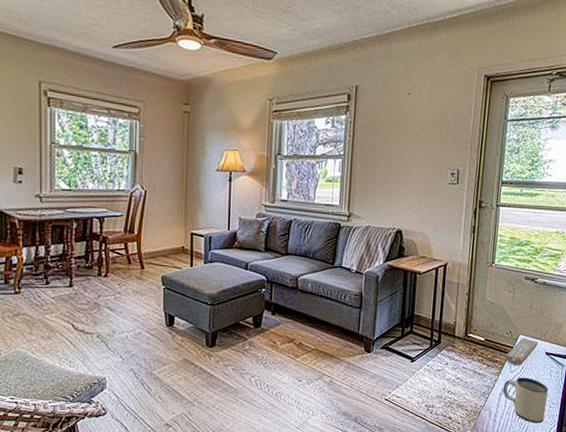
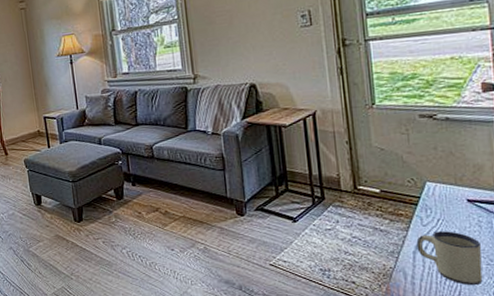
remote control: present [505,338,538,366] -> none [412,185,454,219]

